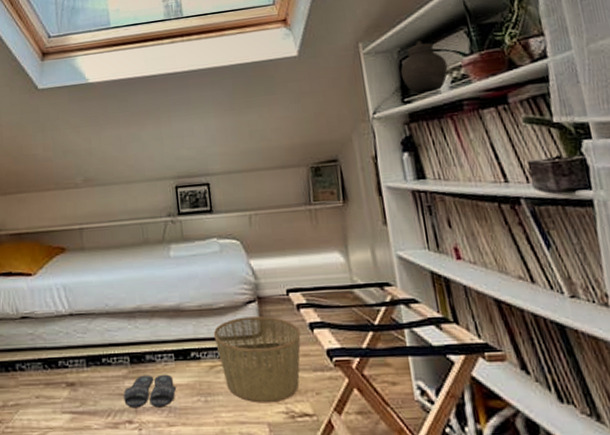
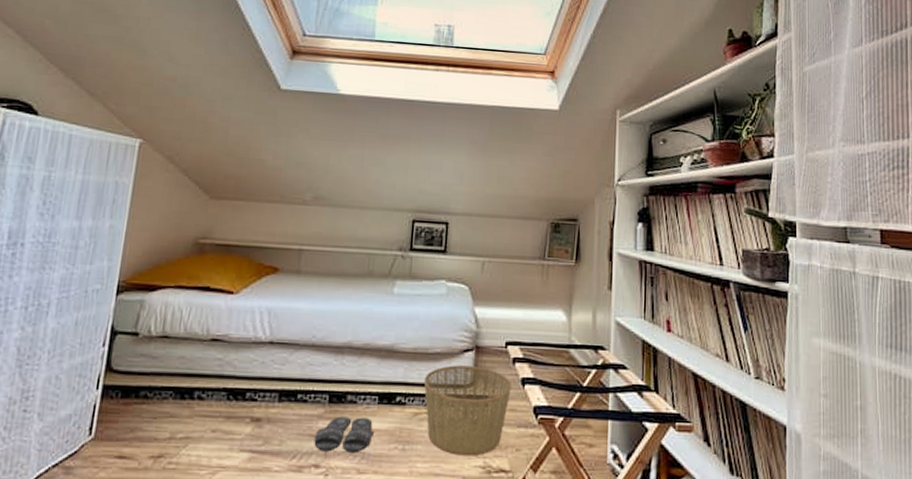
jar: present [400,41,449,94] -> none [649,119,691,170]

